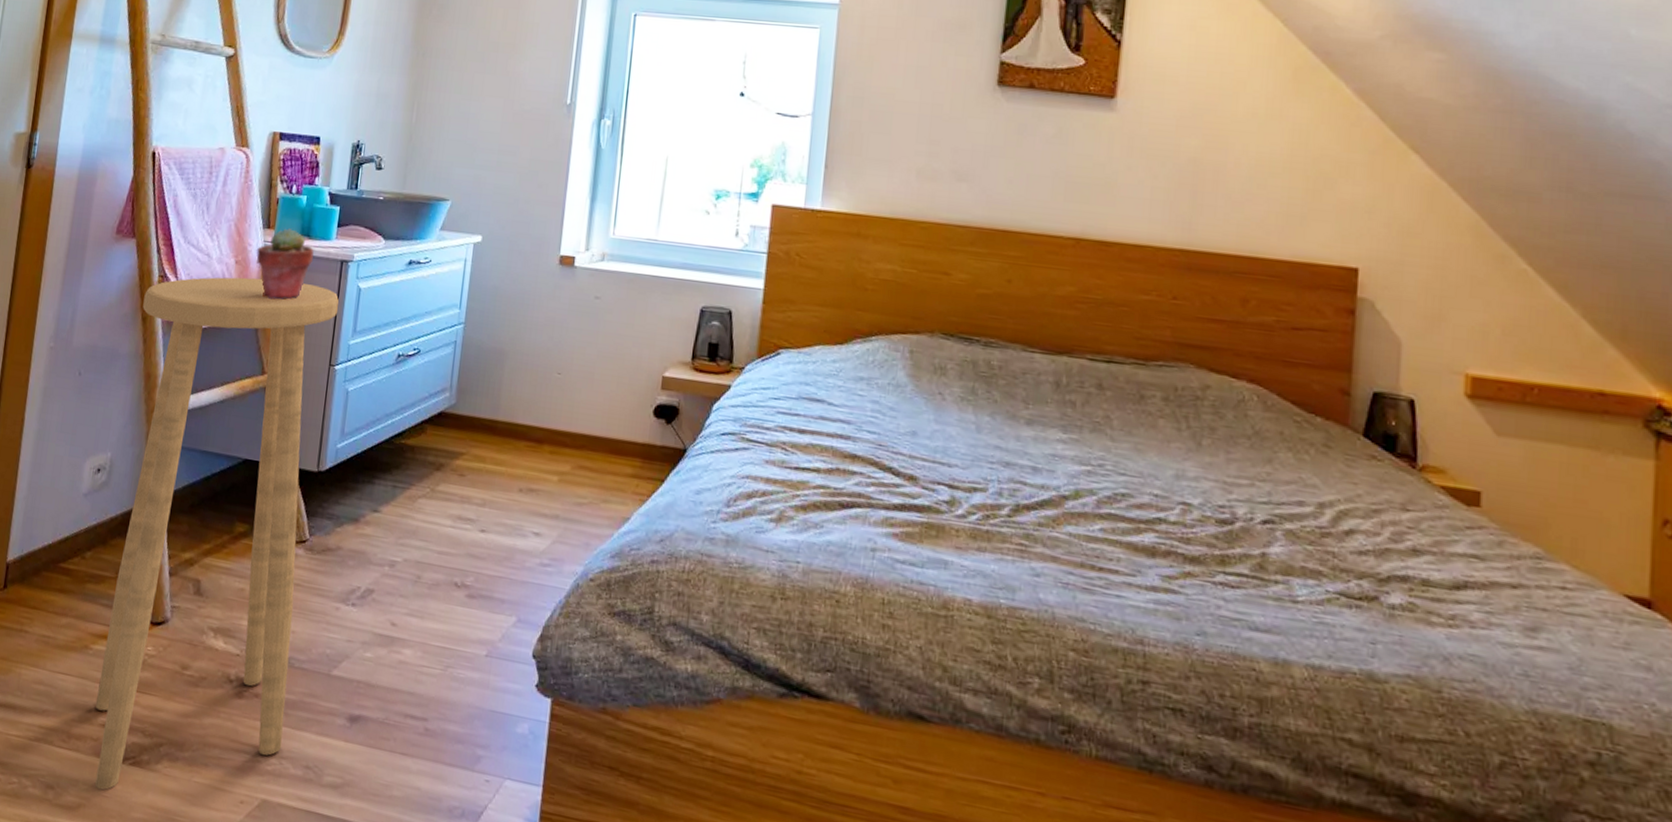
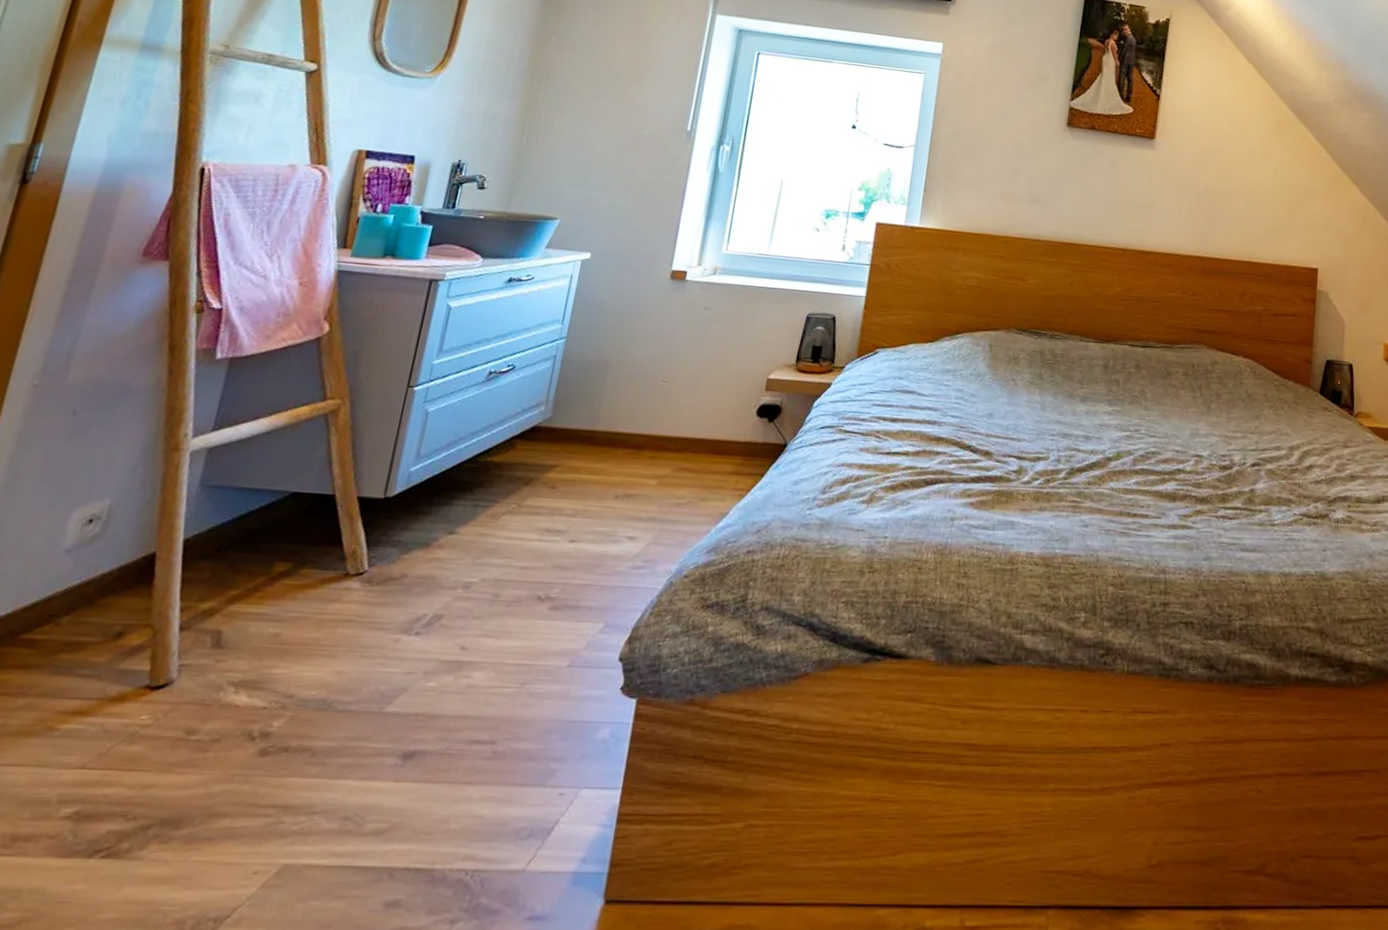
stool: present [95,277,339,790] -> none [47,299,425,896]
potted succulent: present [256,227,314,300] -> none [326,247,399,322]

